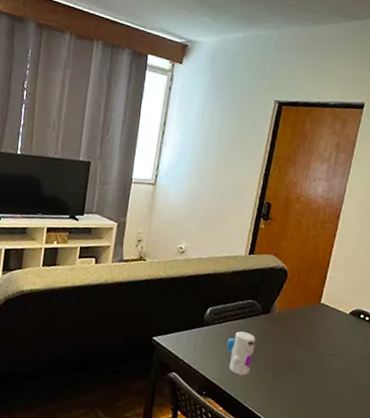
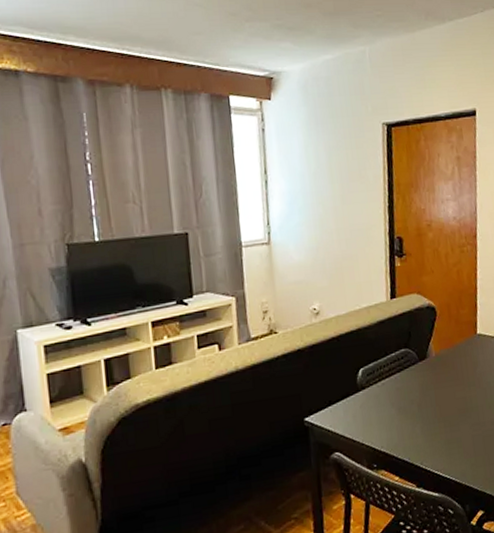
toy: present [226,331,256,376] -> none [388,385,420,436]

